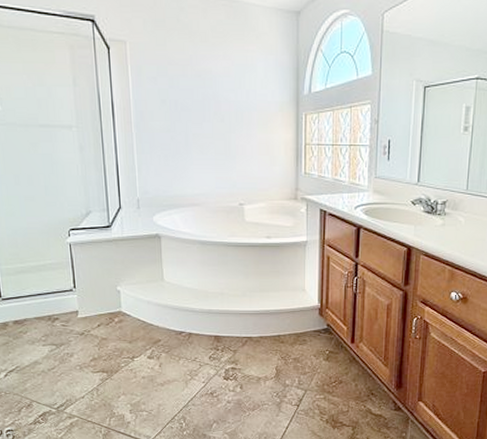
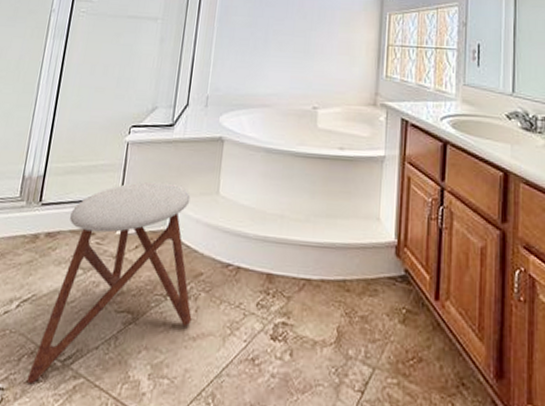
stool: none [30,274,158,425] -> present [26,181,192,385]

